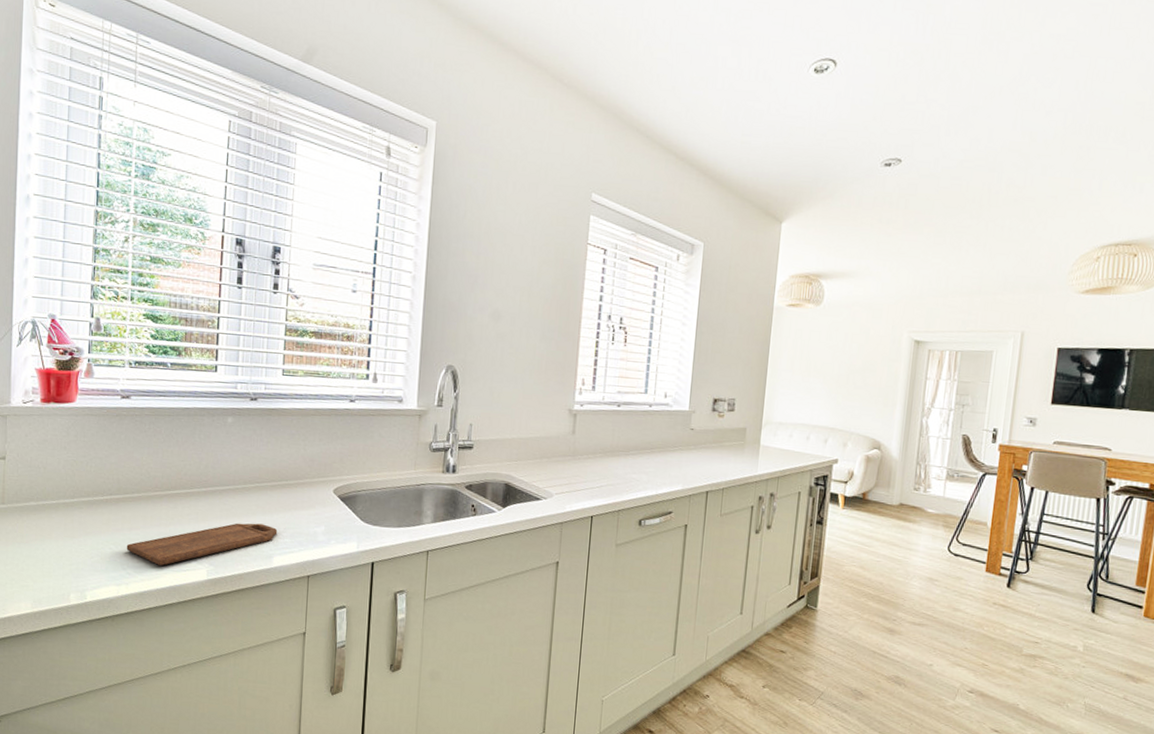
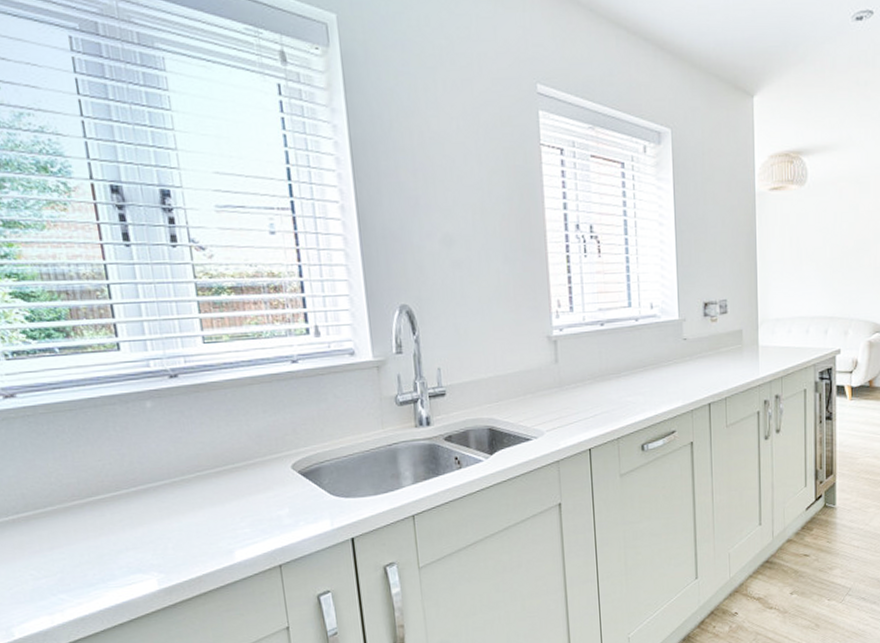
cutting board: present [126,523,278,566] -> none [51,516,234,584]

